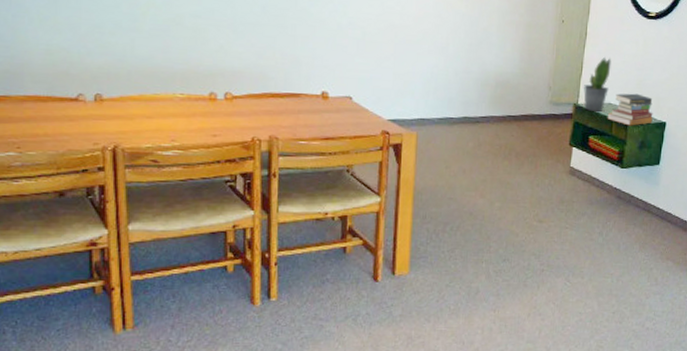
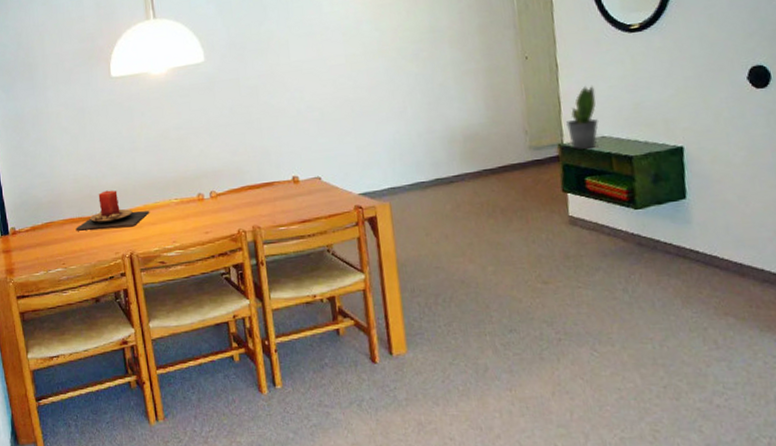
candle: none [41,70,147,117] -> present [75,190,150,231]
books: present [607,93,653,126] -> none [602,119,664,159]

